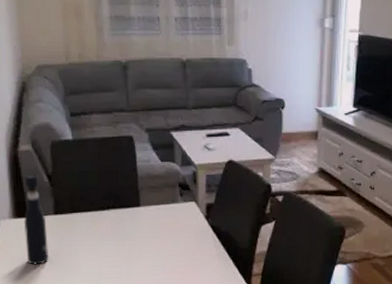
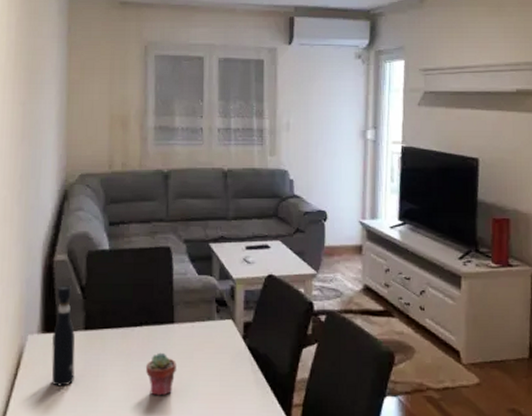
potted succulent: none [115,233,144,271] -> present [145,352,176,396]

